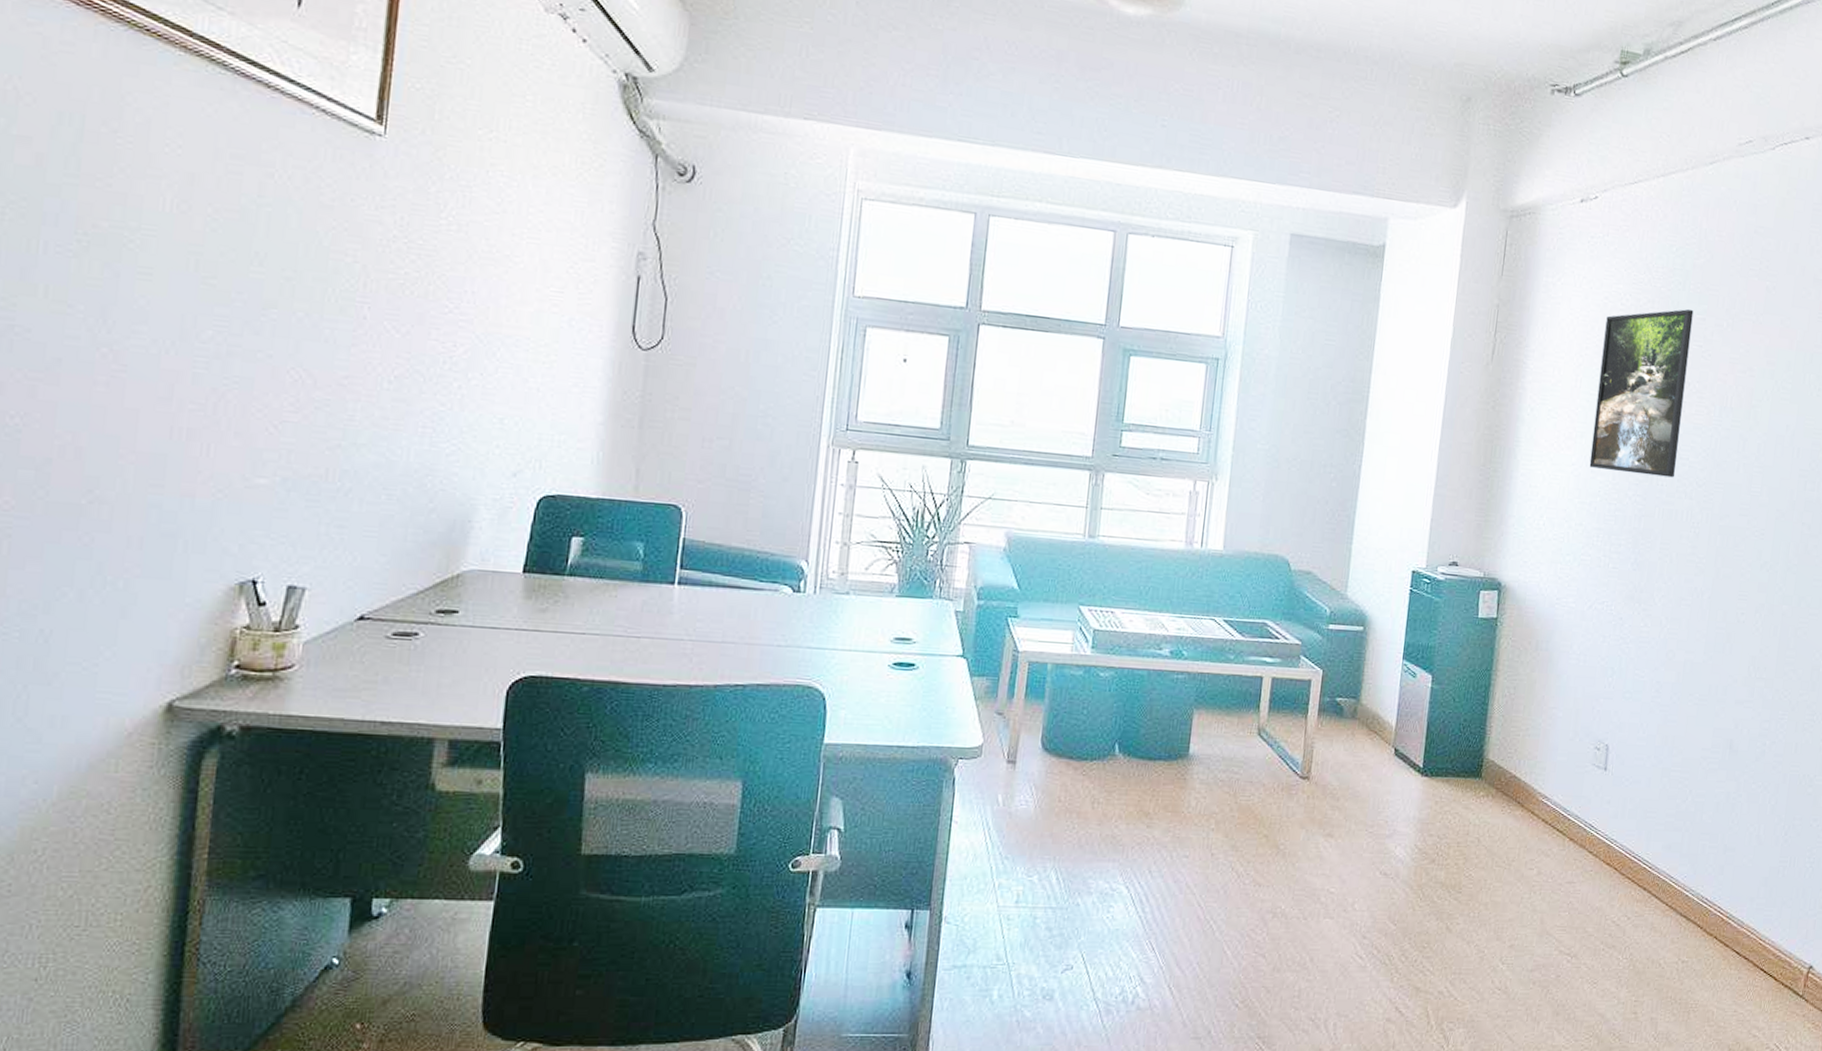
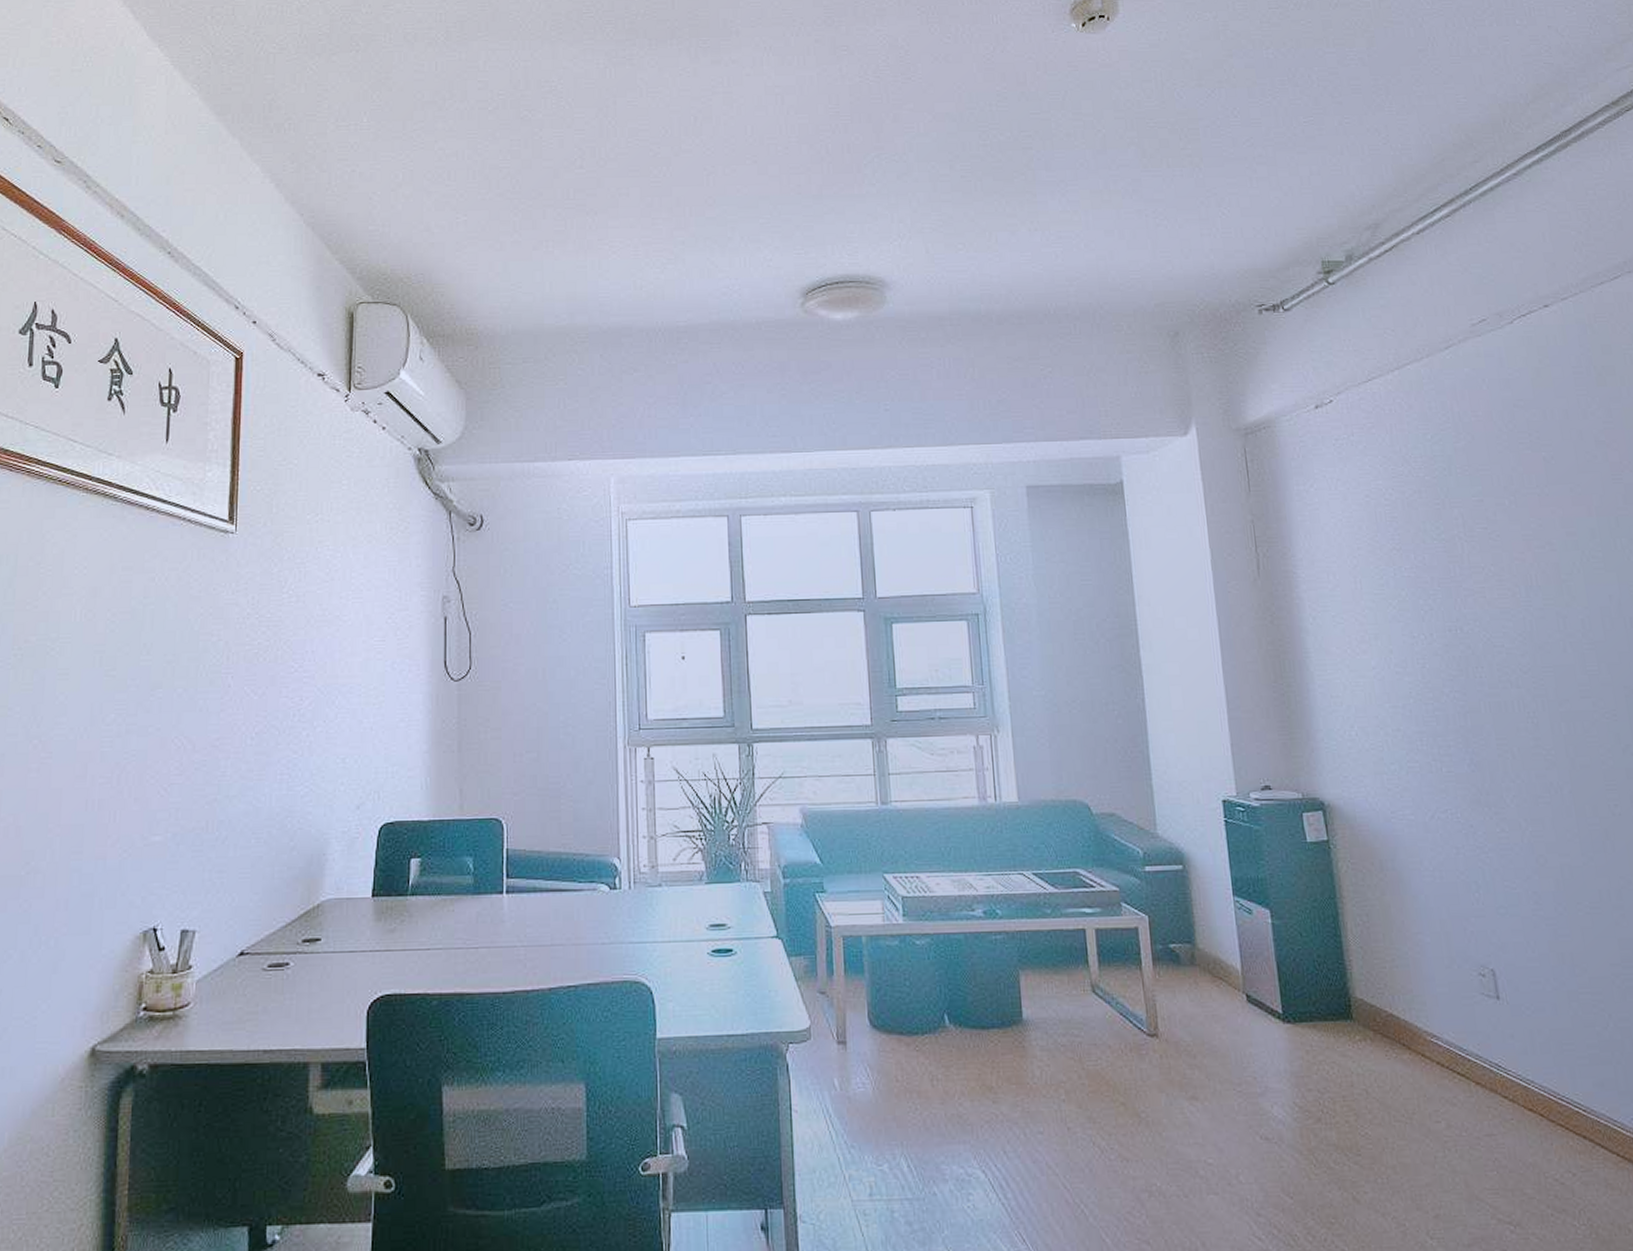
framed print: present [1589,309,1694,478] -> none [1372,494,1492,669]

